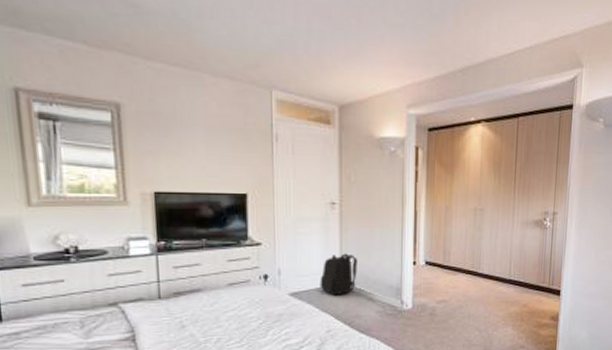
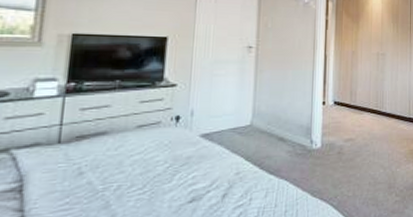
backpack: present [320,253,357,296] -> none [232,94,270,136]

